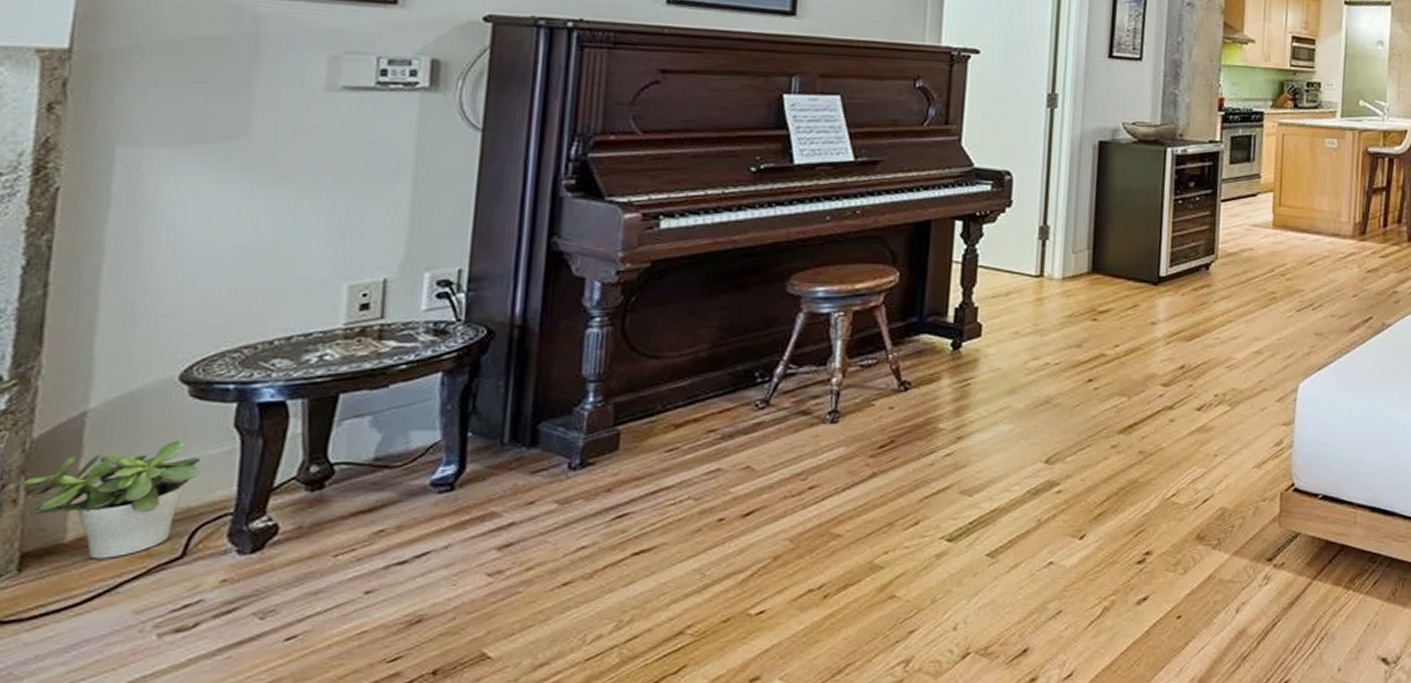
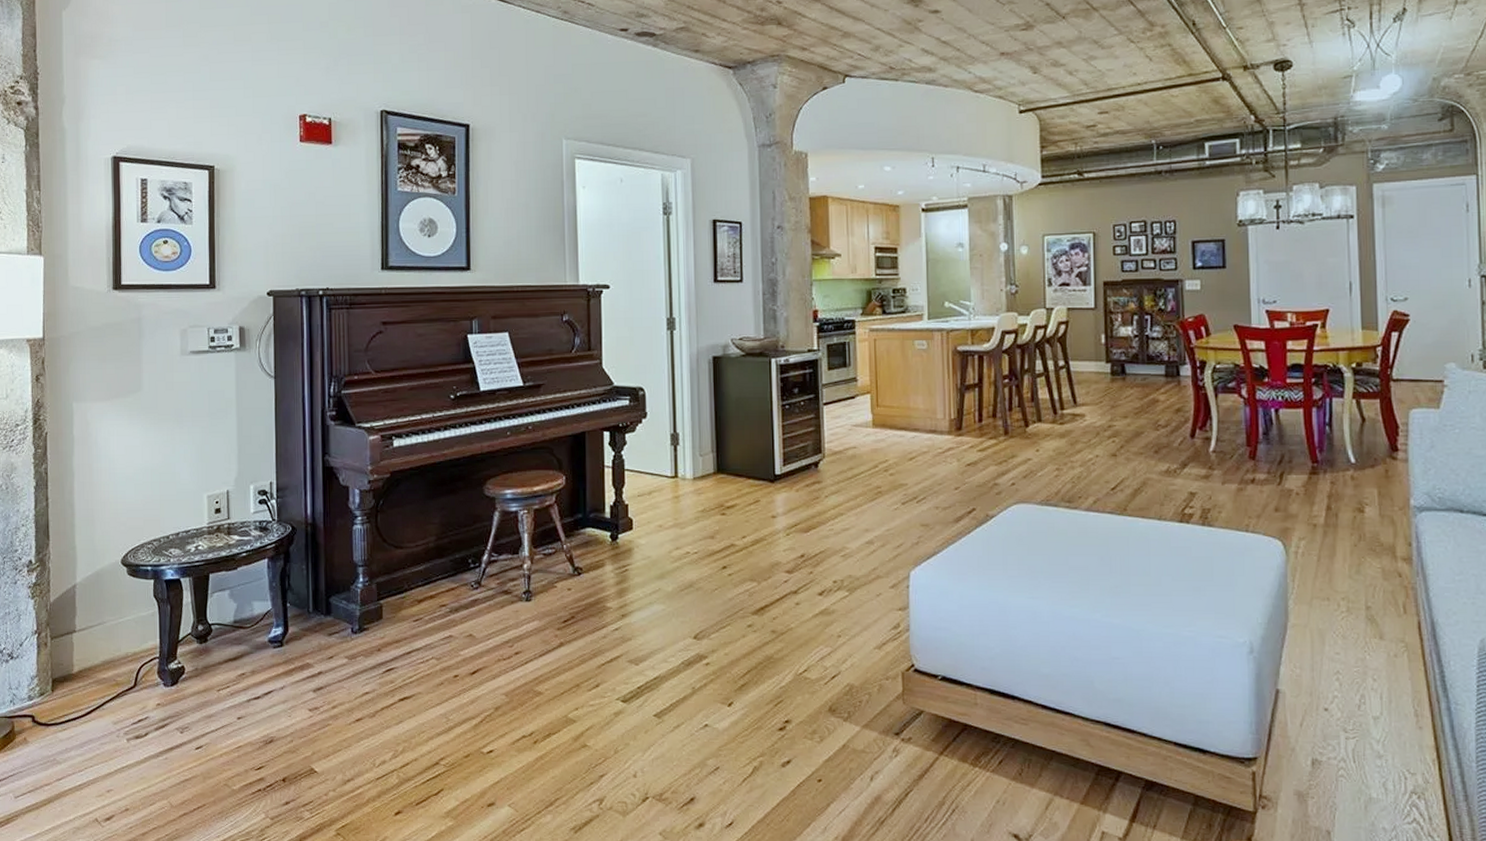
potted plant: present [20,440,201,559] -> none [47,605,138,685]

